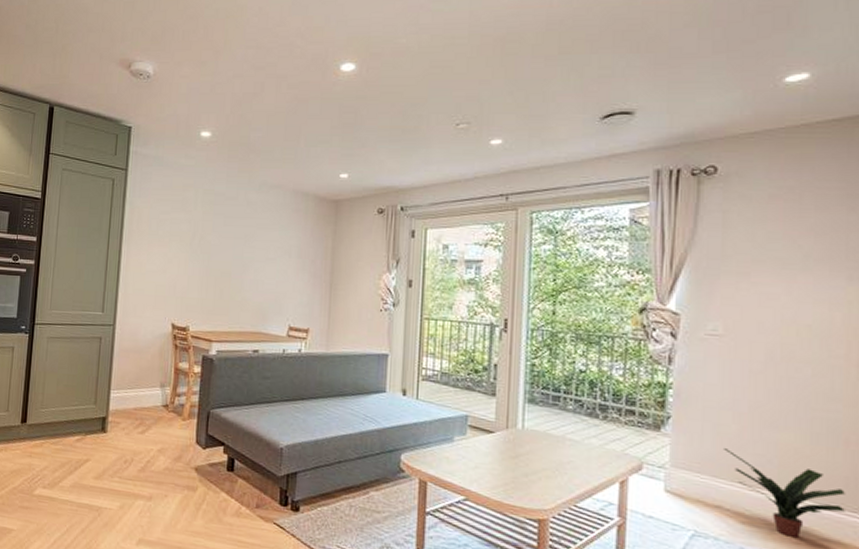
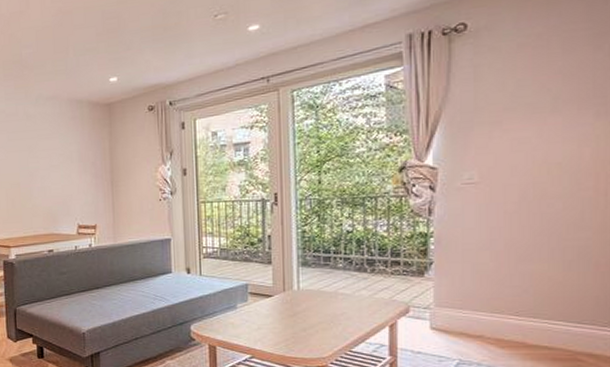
potted plant: present [724,448,845,538] -> none [483,285,596,355]

